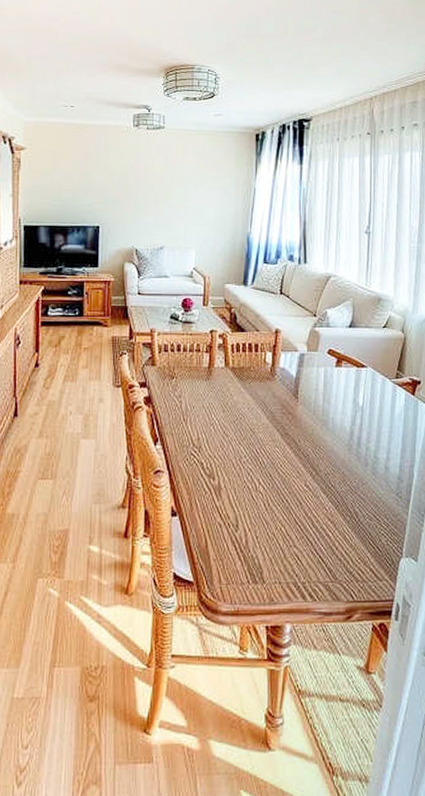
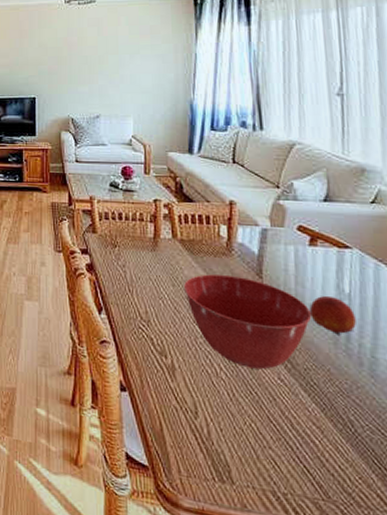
mixing bowl: none [232,398,334,479] -> present [183,274,312,370]
fruit: none [333,409,365,443] -> present [310,295,356,337]

